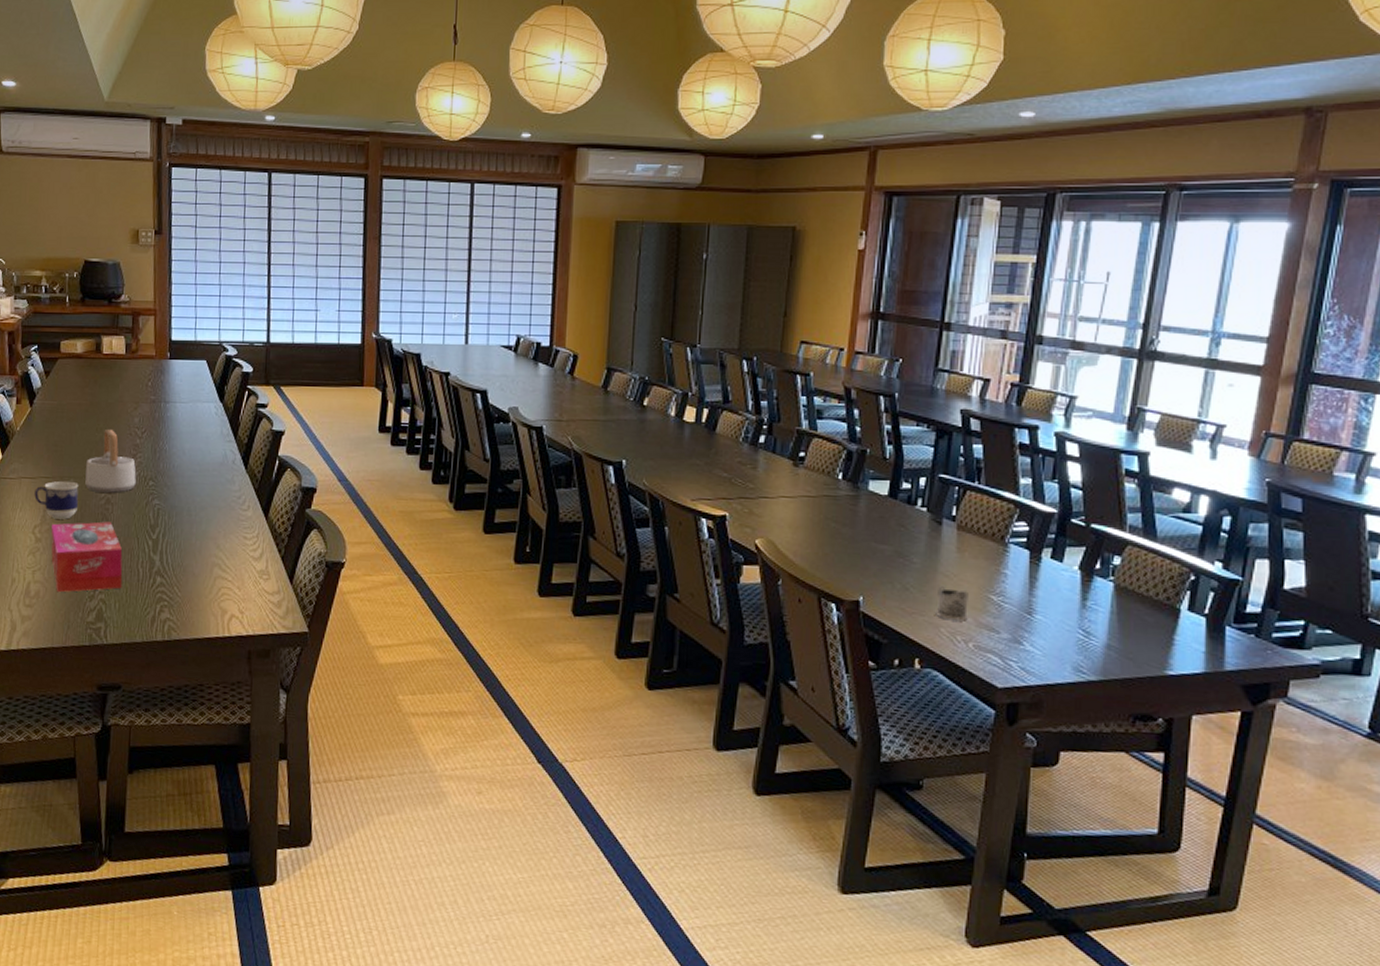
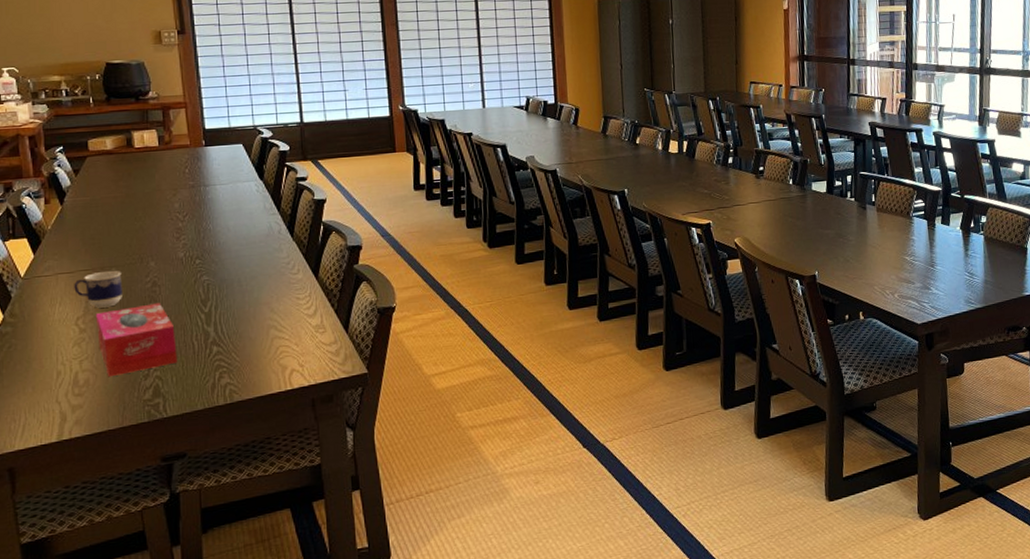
teapot: present [85,428,136,493] -> none [128,216,182,277]
tea glass holder: present [935,585,968,621] -> none [869,254,892,280]

